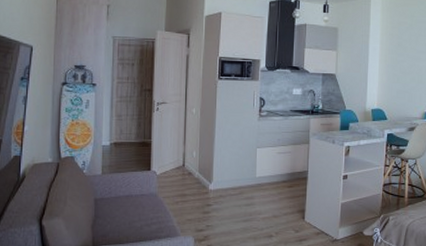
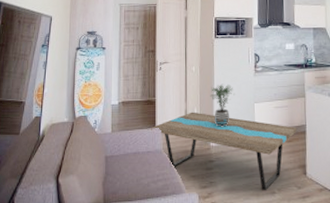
coffee table: none [145,155,299,234] -> present [151,112,297,190]
potted plant: none [210,127,236,171] -> present [210,83,234,127]

